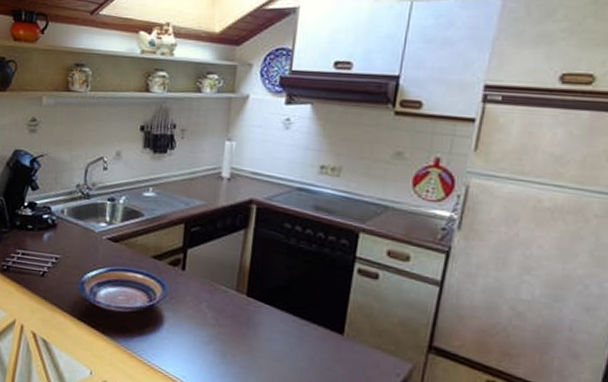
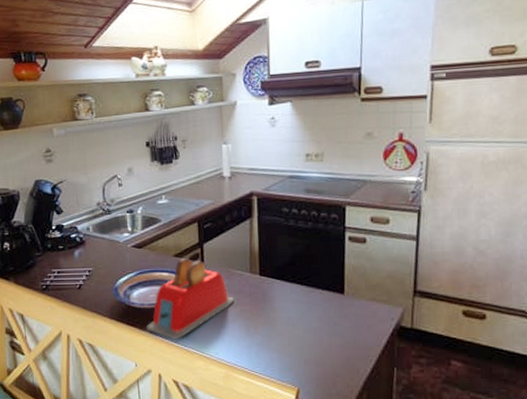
toaster: none [109,261,213,354] -> present [147,258,234,341]

